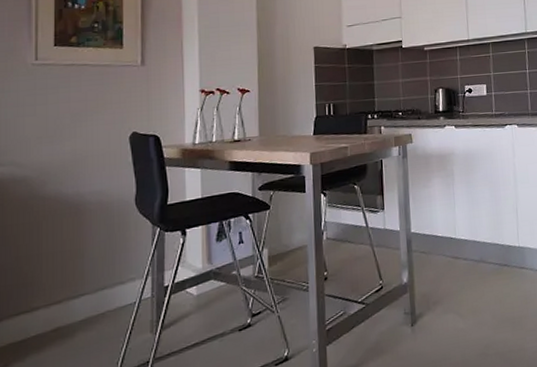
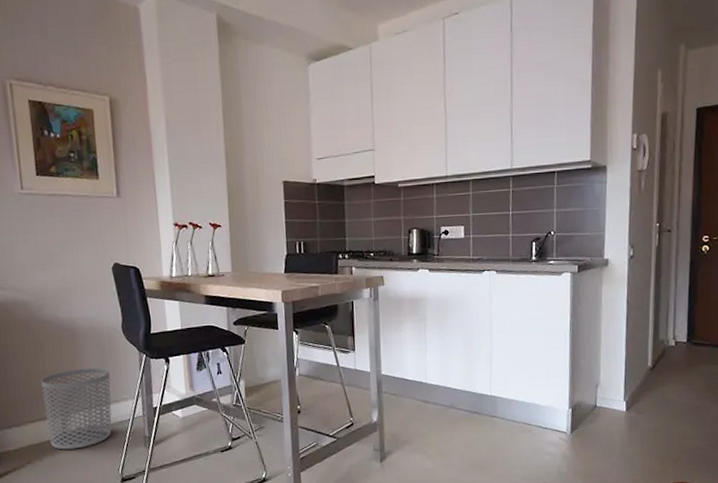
waste bin: none [34,246,117,346] -> present [41,367,112,450]

